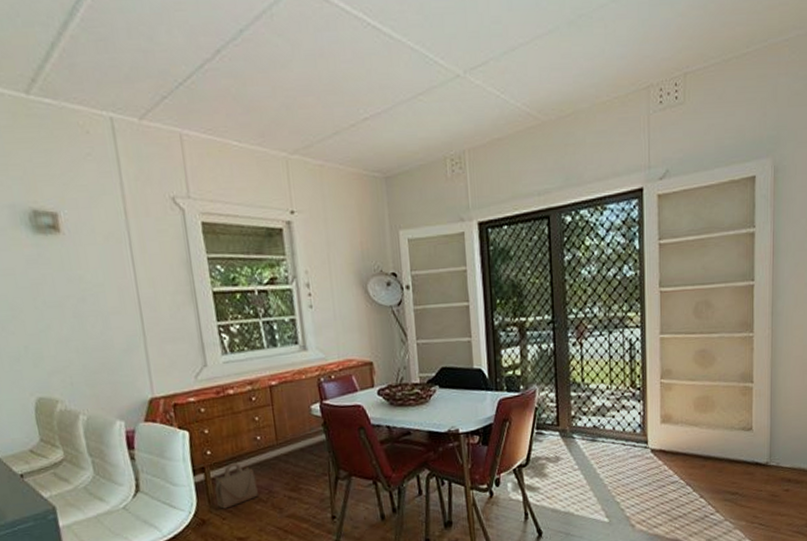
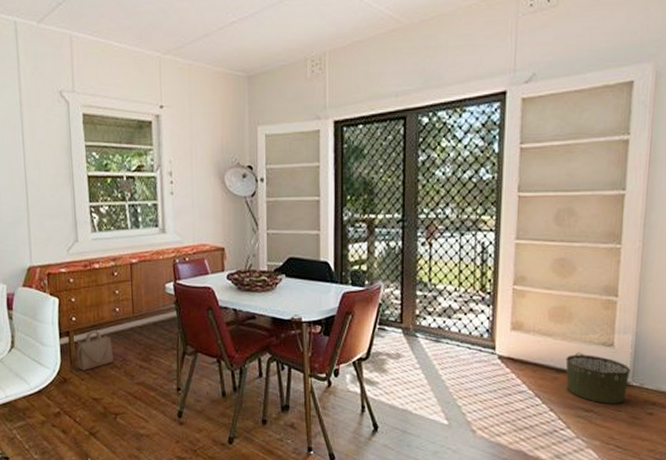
basket: none [711,438,768,486] -> present [565,352,630,404]

